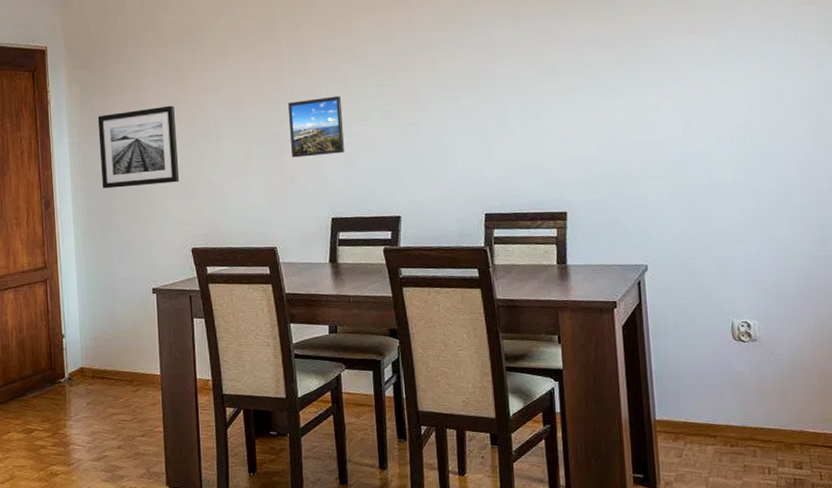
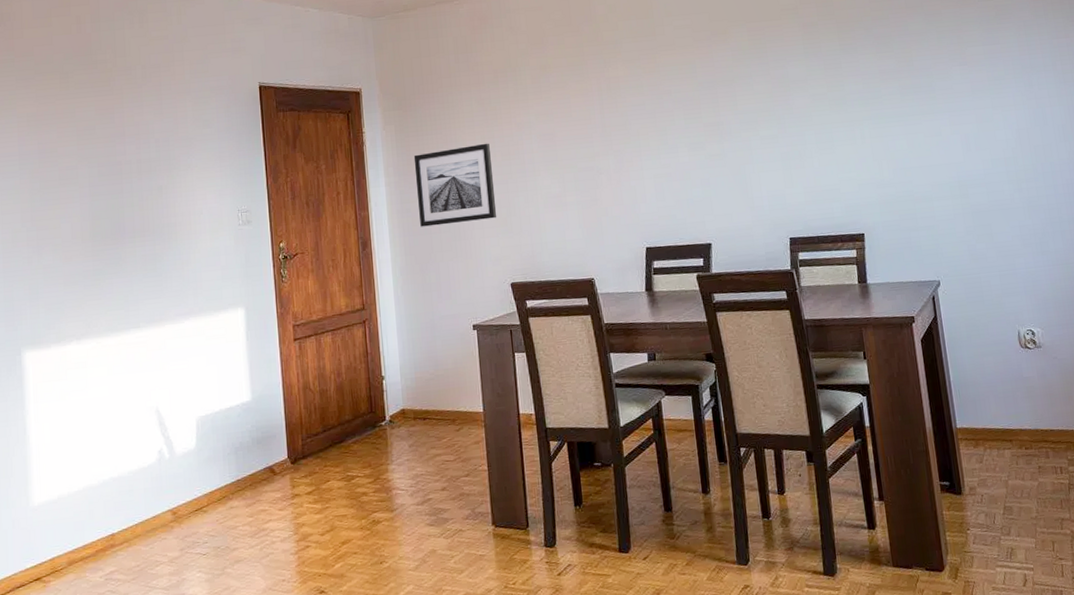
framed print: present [288,95,344,158] -> none [600,129,655,191]

